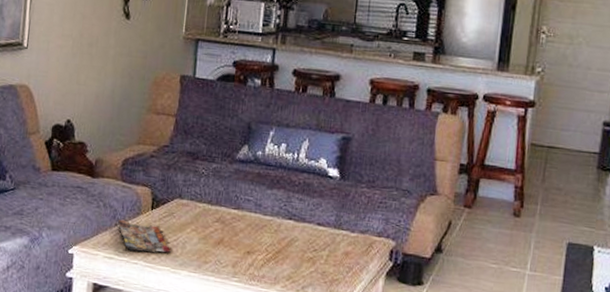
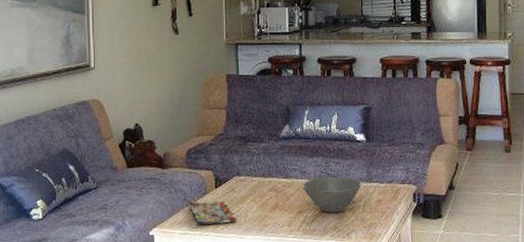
bowl: none [255,214,328,260] -> present [302,177,361,213]

